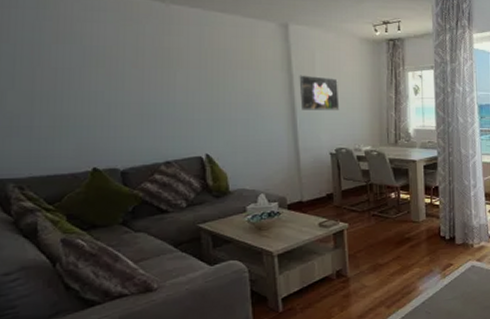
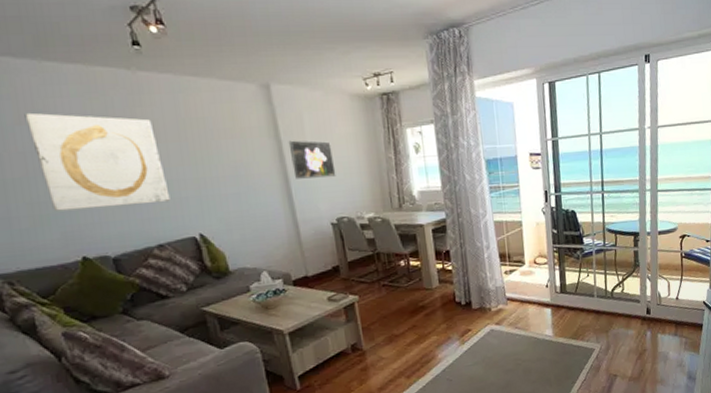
wall art: none [62,33,184,124] -> present [24,112,171,211]

